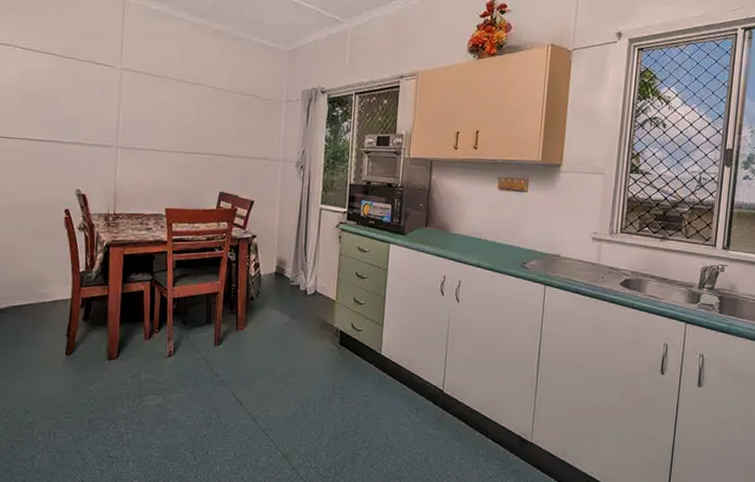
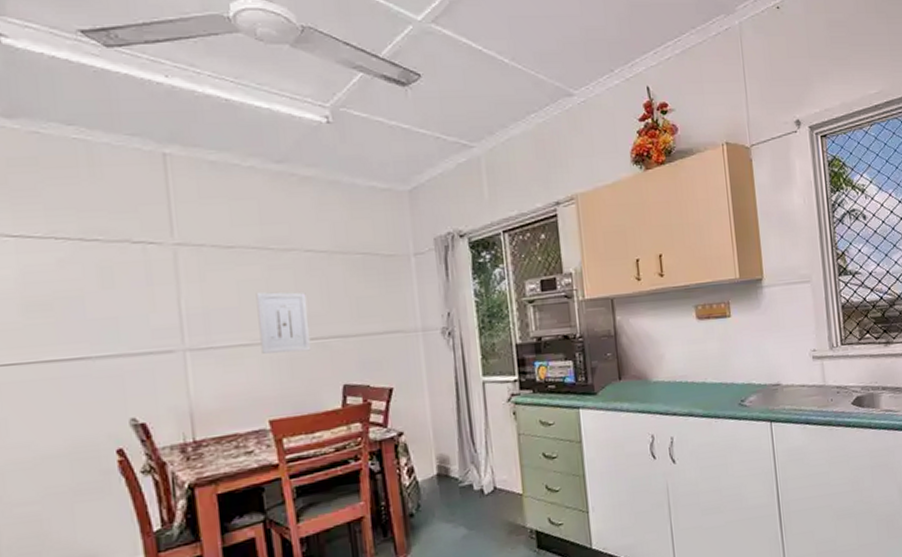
wall art: none [168,113,204,162] -> present [256,292,312,354]

